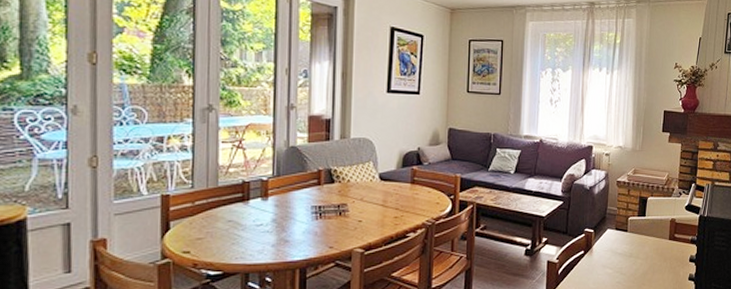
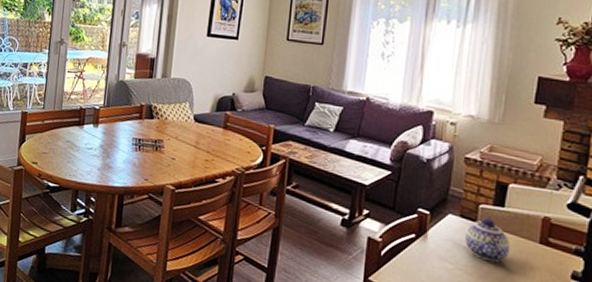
teapot: none [620,228,650,261] -> present [465,218,510,263]

